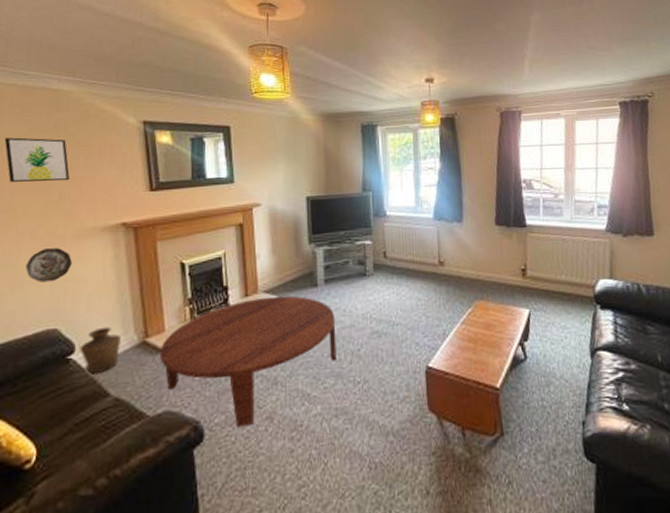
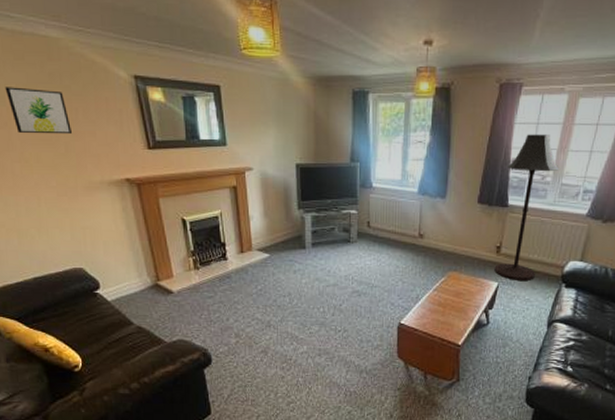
decorative plate: present [26,248,72,283] -> none [47,198,86,228]
vase: present [80,327,121,373] -> none [104,270,137,306]
coffee table: present [159,295,337,428] -> none [170,254,321,357]
floor lamp: none [519,155,570,305] -> present [494,134,559,280]

